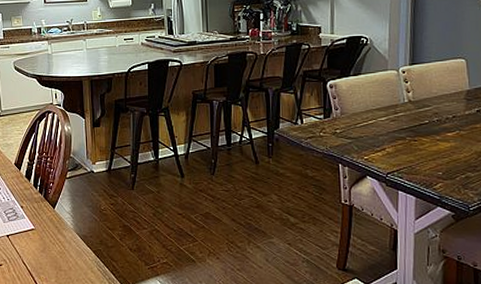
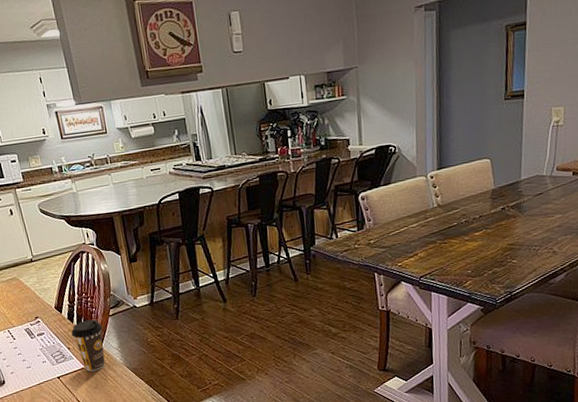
coffee cup: none [27,180,58,234] -> present [71,319,106,372]

